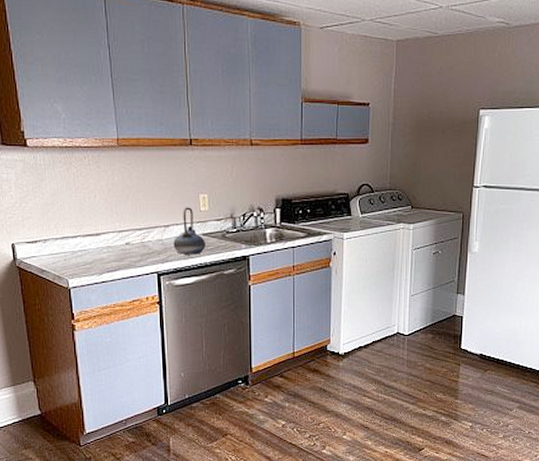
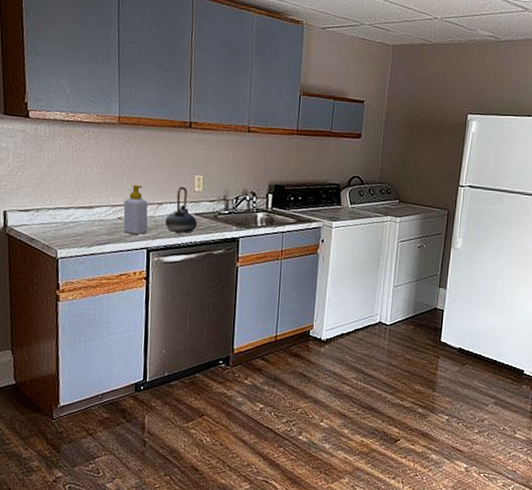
soap bottle: none [130,208,157,260] -> present [123,185,148,235]

